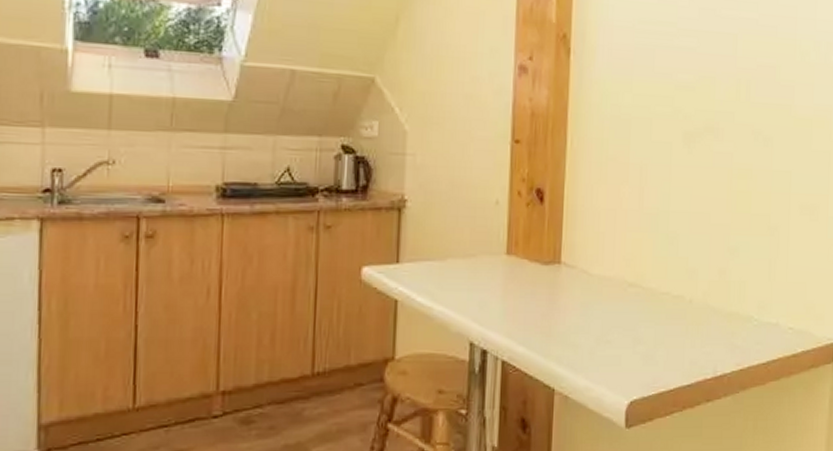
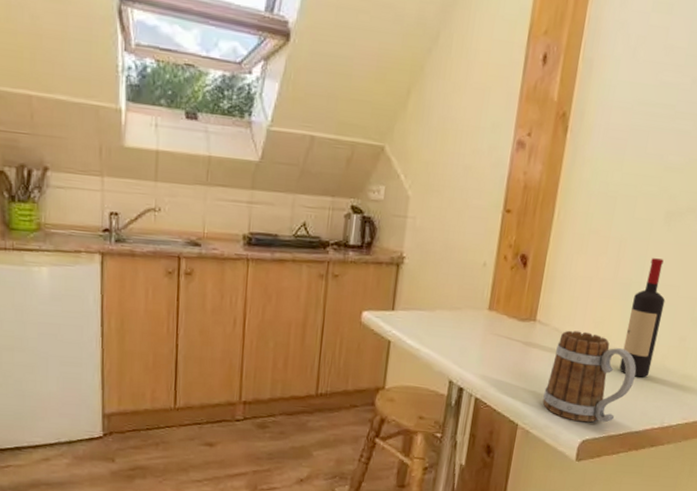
mug: none [579,271,678,380] -> present [542,330,636,423]
wine bottle: none [659,184,697,320] -> present [619,258,666,378]

